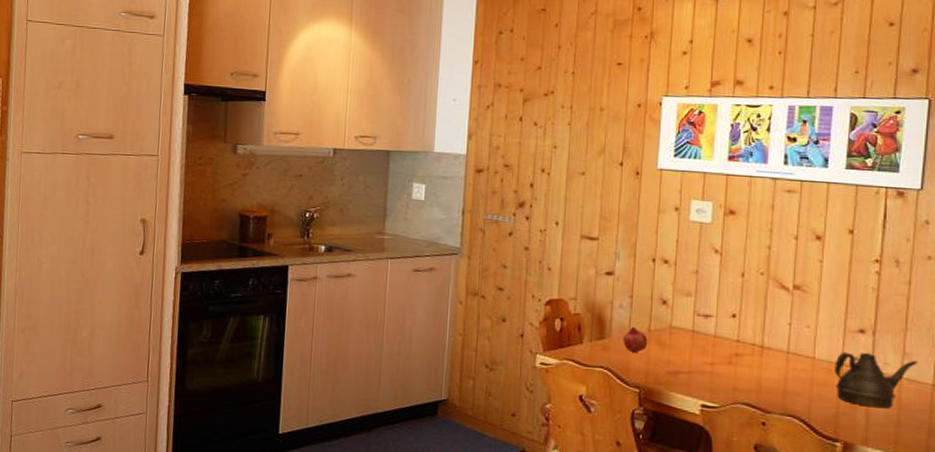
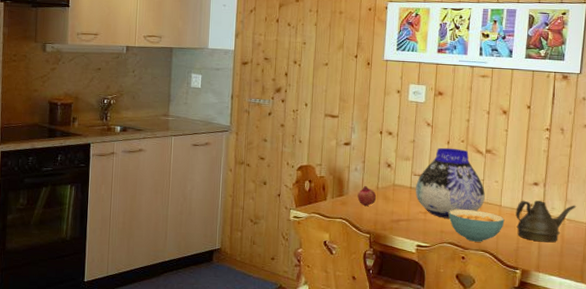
vase: none [698,281,792,373] -> present [415,147,485,219]
cereal bowl: none [743,360,819,404] -> present [448,209,505,242]

